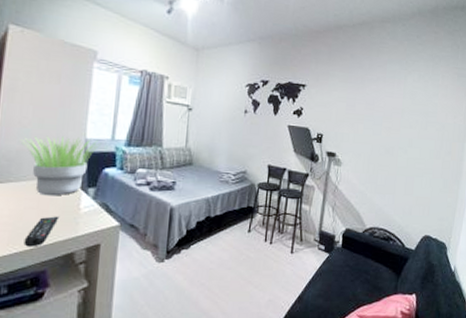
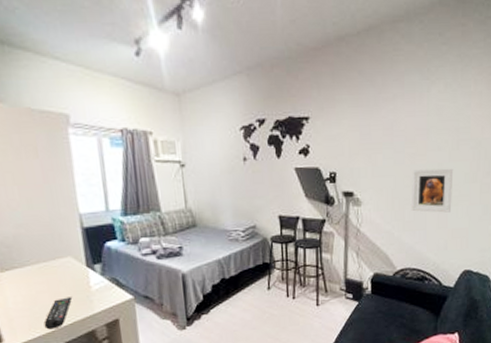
potted plant: present [21,135,102,196] -> none [15,214,97,278]
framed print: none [384,141,421,182] -> present [412,168,454,213]

